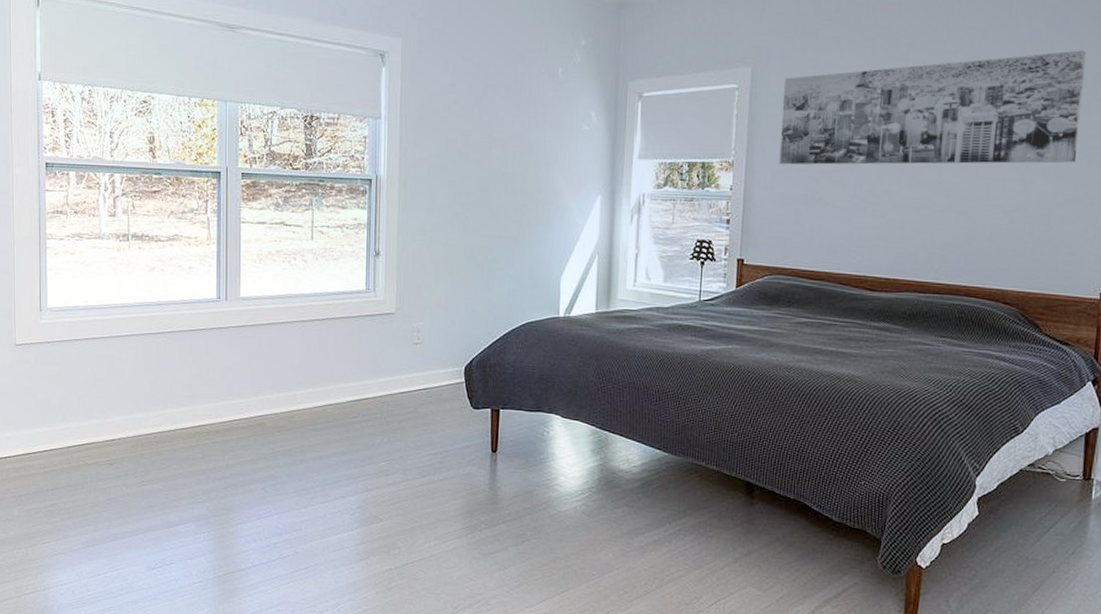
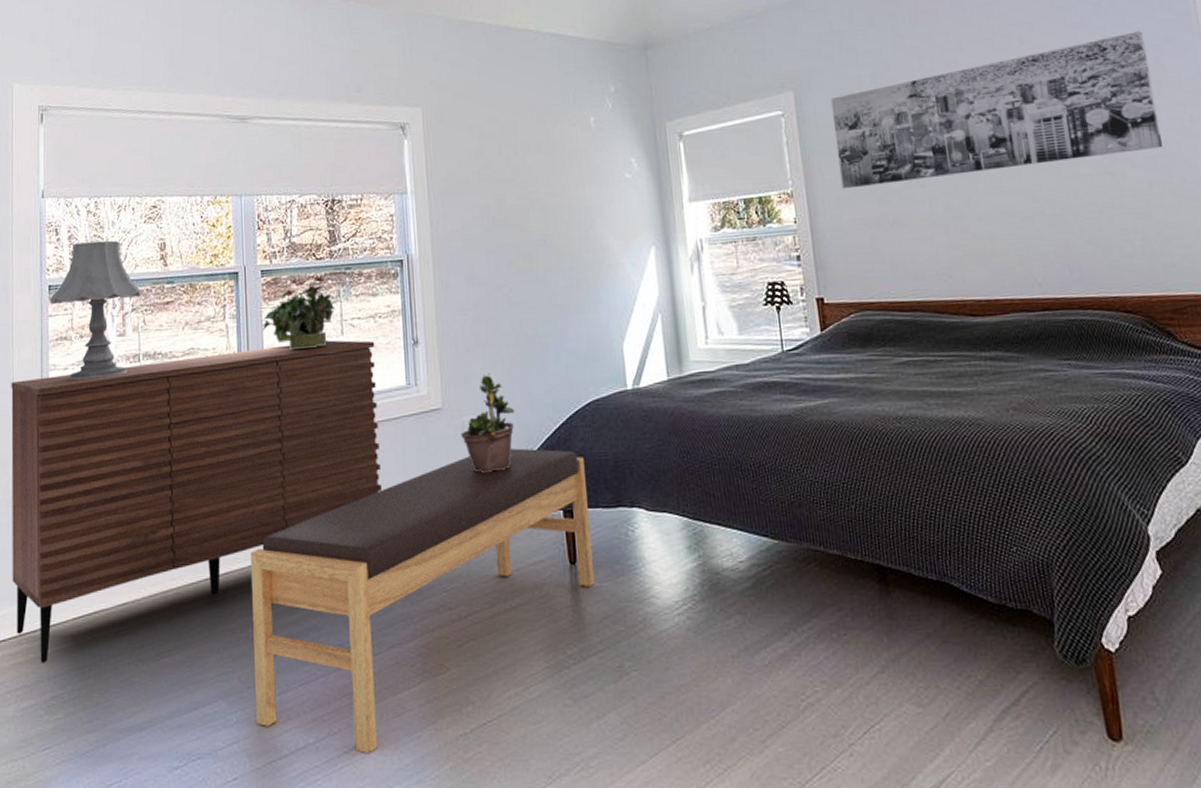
sideboard: none [12,242,341,478] -> present [11,340,382,663]
table lamp: none [47,127,131,252] -> present [50,240,142,381]
bench: none [220,354,514,576] -> present [250,448,594,755]
potted plant: none [241,183,307,248] -> present [263,277,335,351]
potted plant: none [410,288,460,371] -> present [461,373,516,473]

